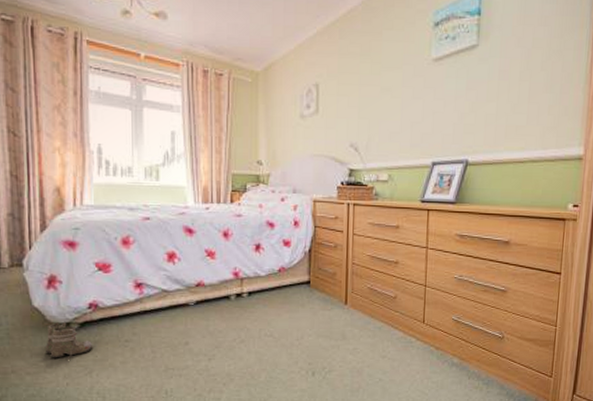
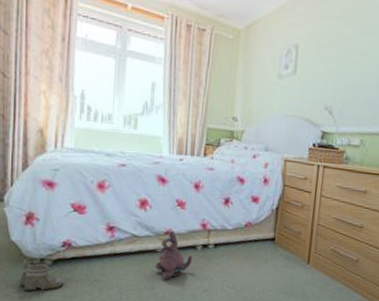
plush toy: none [187,281,227,334] -> present [154,230,193,280]

